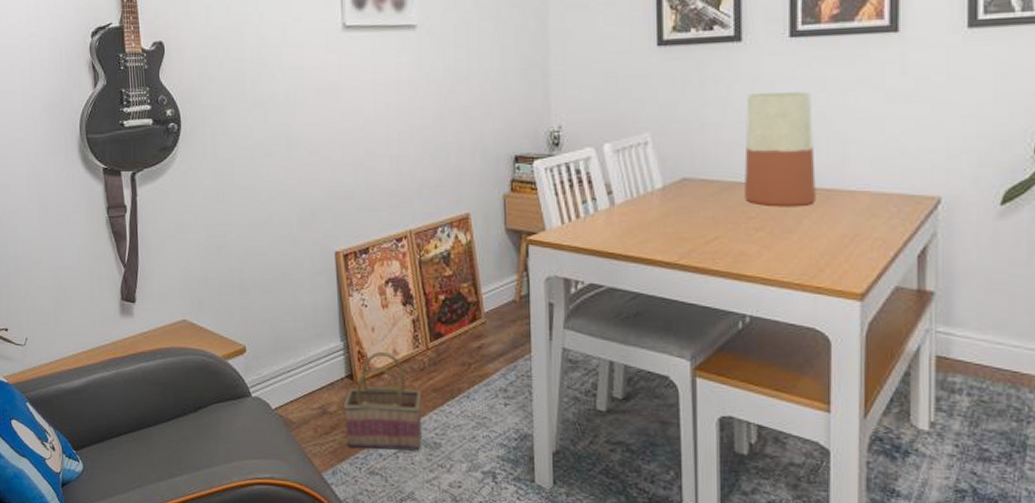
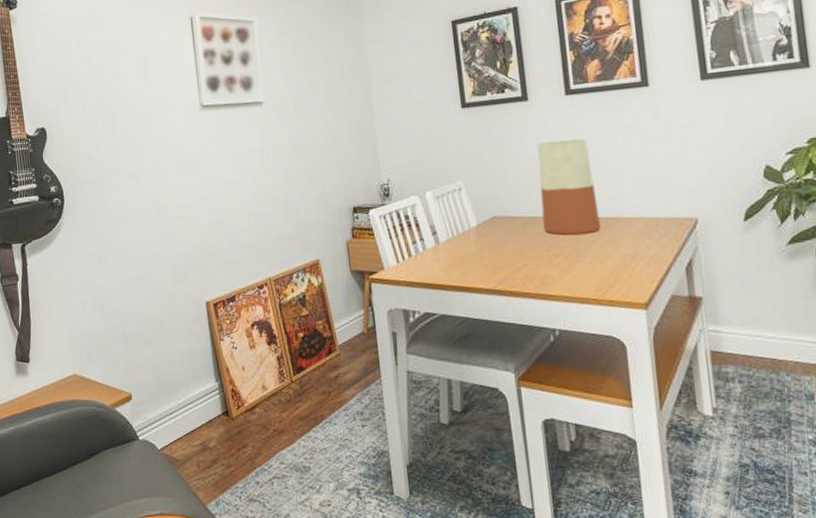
basket: present [343,351,423,451] -> none [221,387,293,479]

